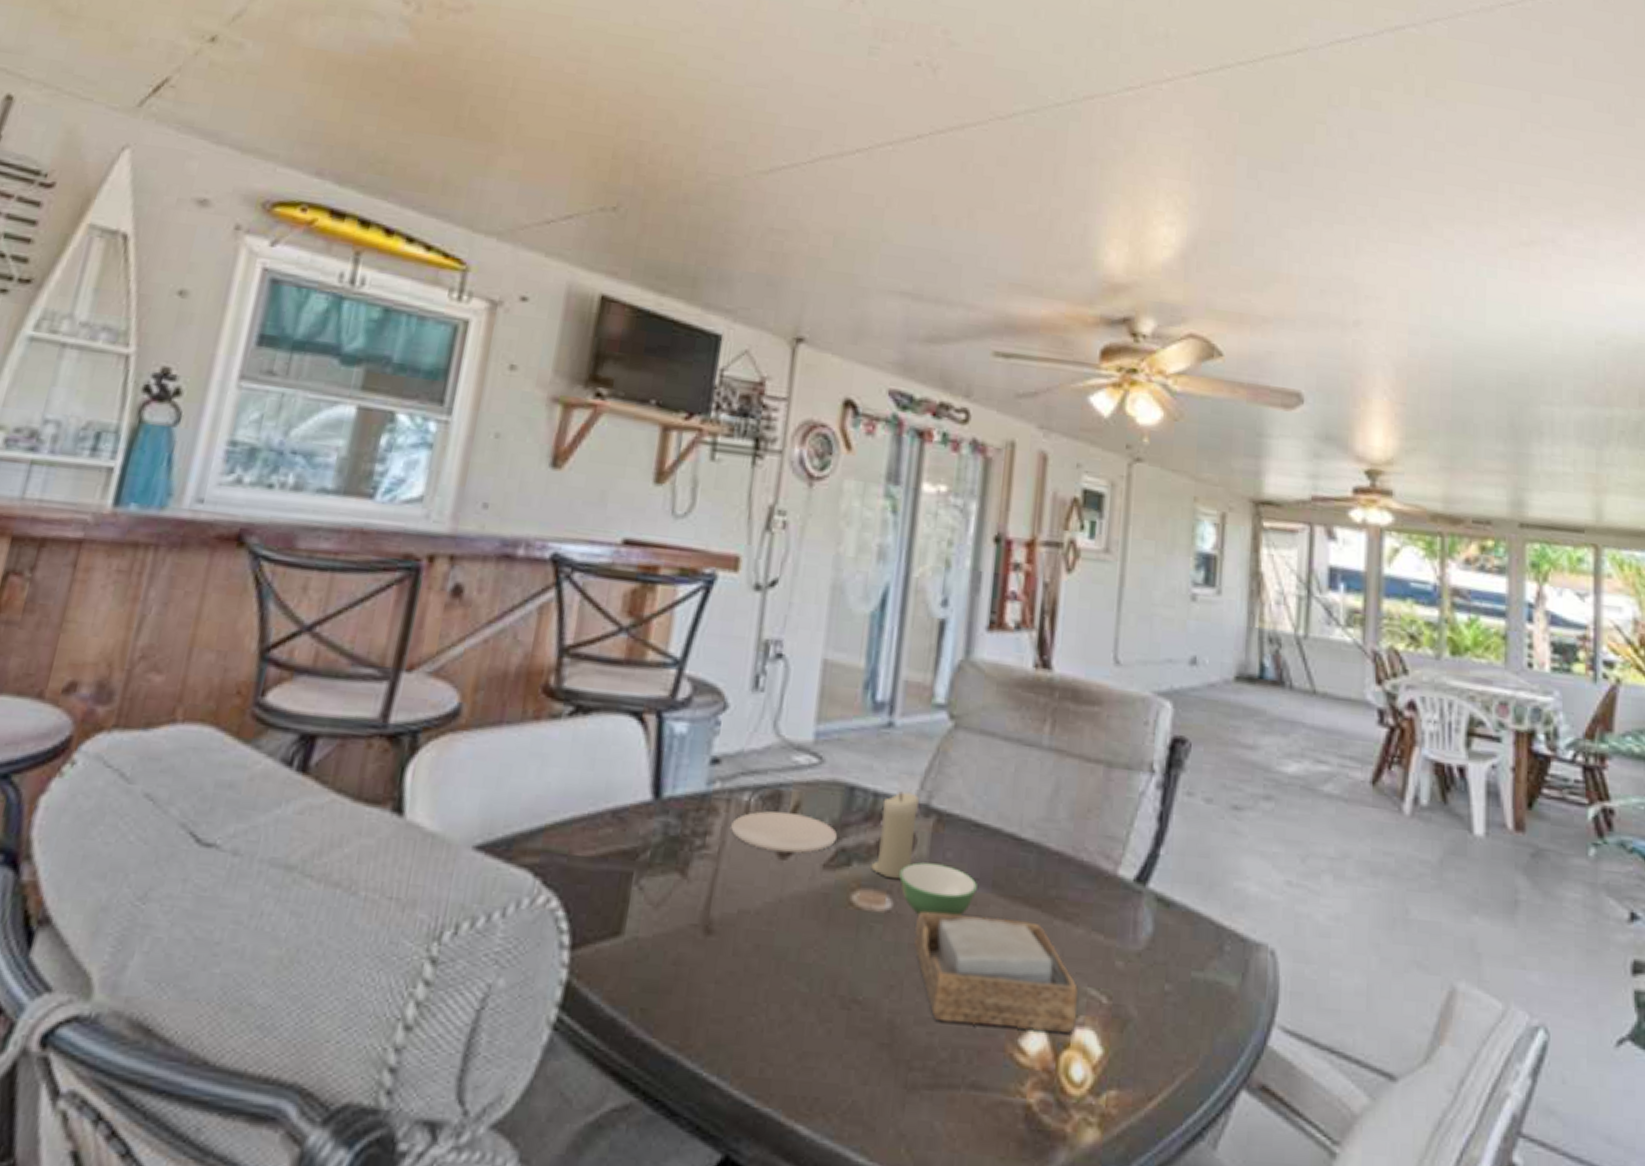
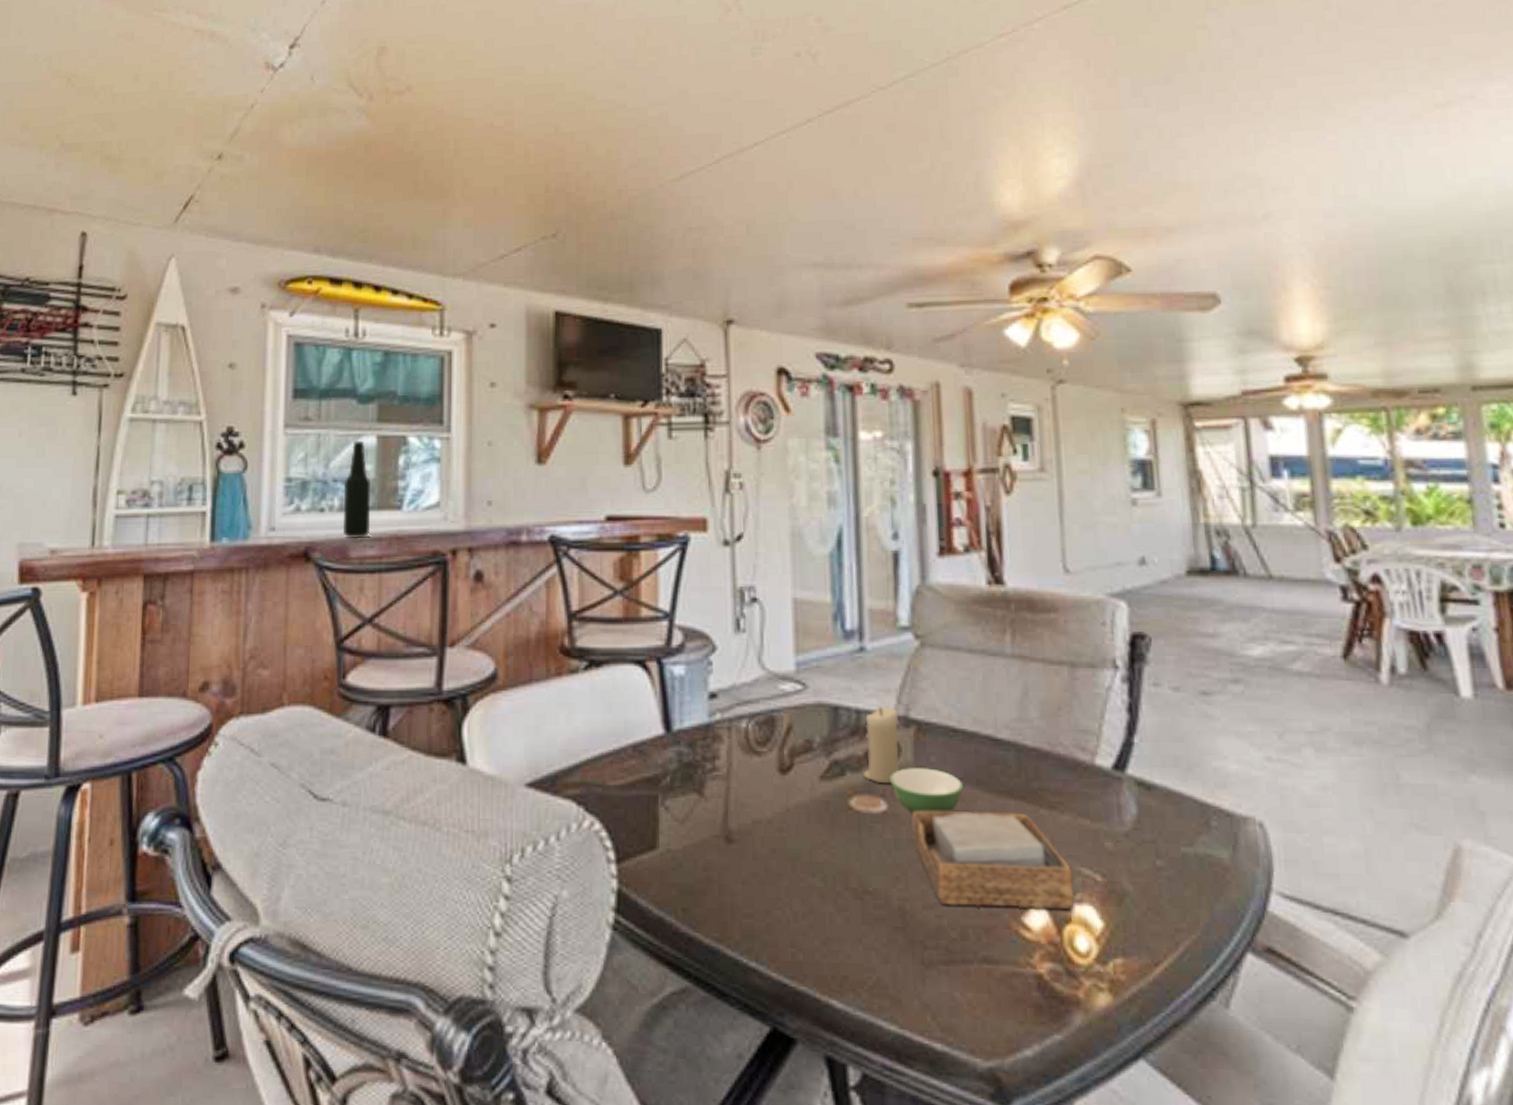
beer bottle: none [293,408,342,527] -> present [344,440,372,538]
plate: present [731,811,838,854] -> none [735,733,830,769]

